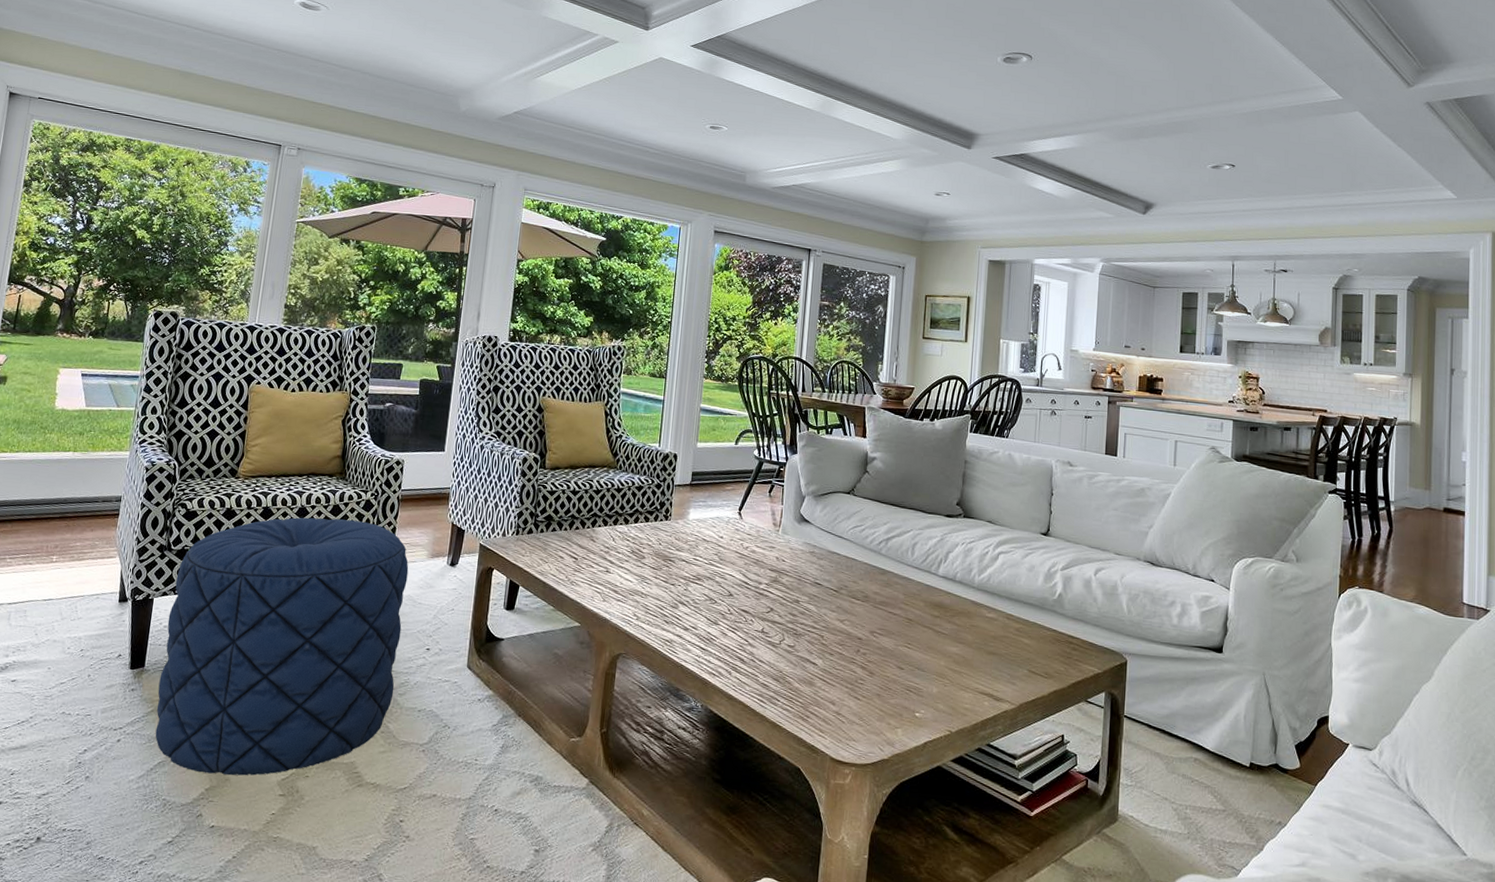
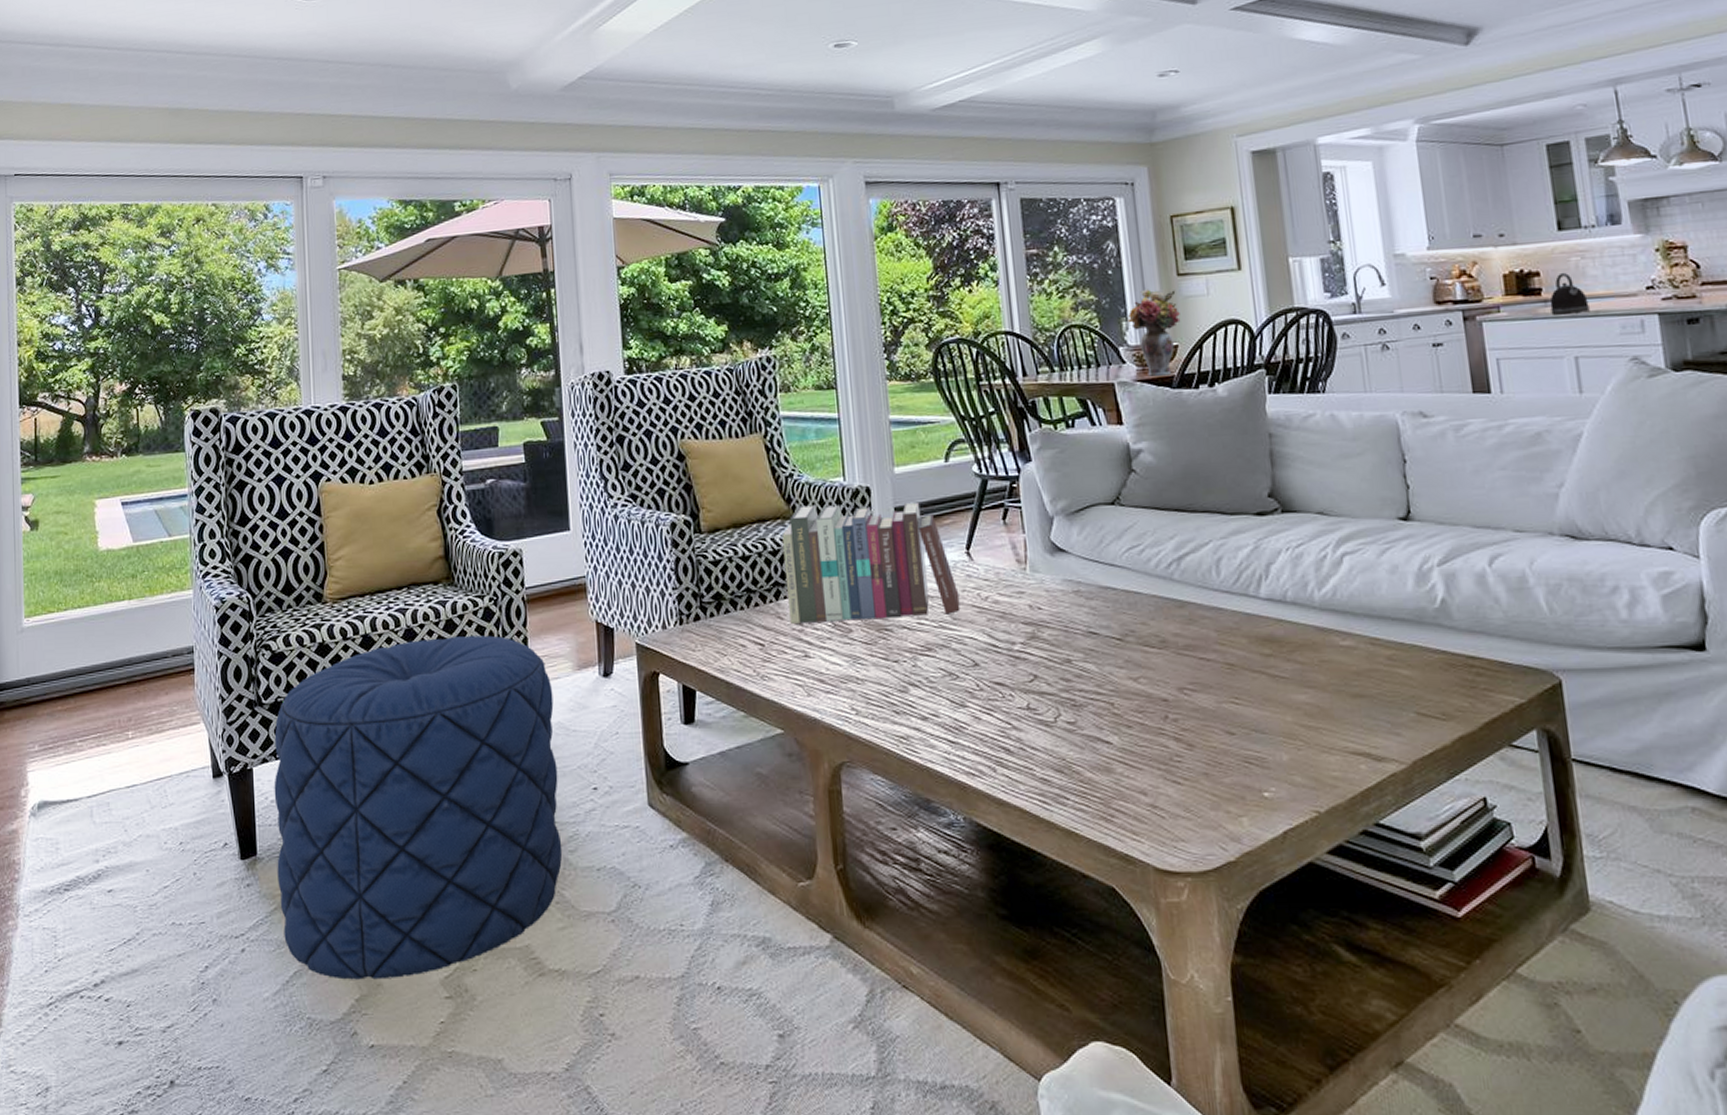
books: none [600,460,728,556] -> present [782,502,960,624]
flower arrangement: none [882,344,920,408] -> present [1127,289,1181,376]
kettle: none [1165,381,1191,412] -> present [1549,272,1590,315]

